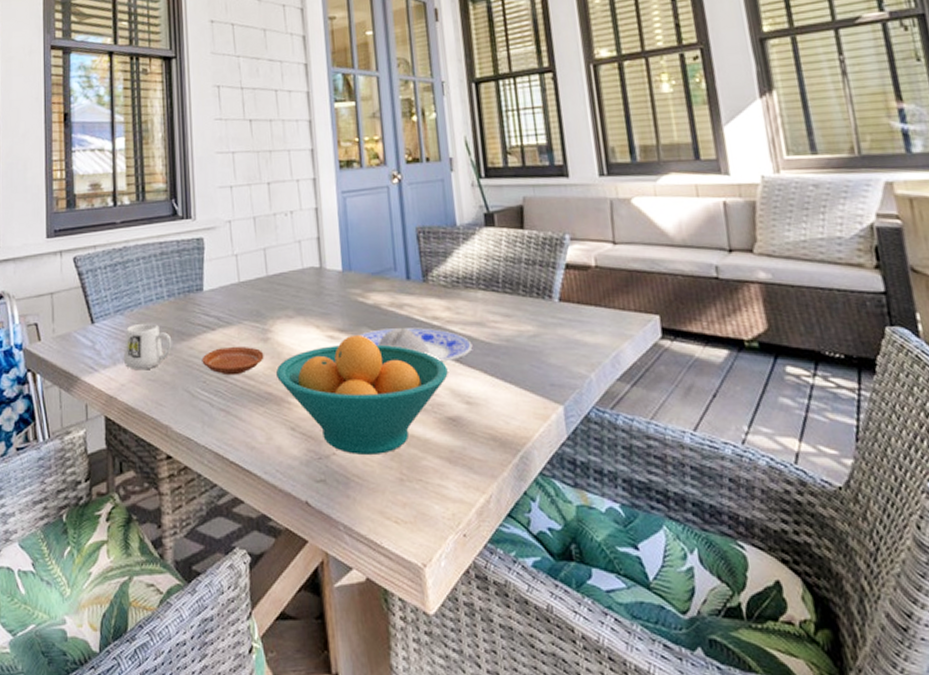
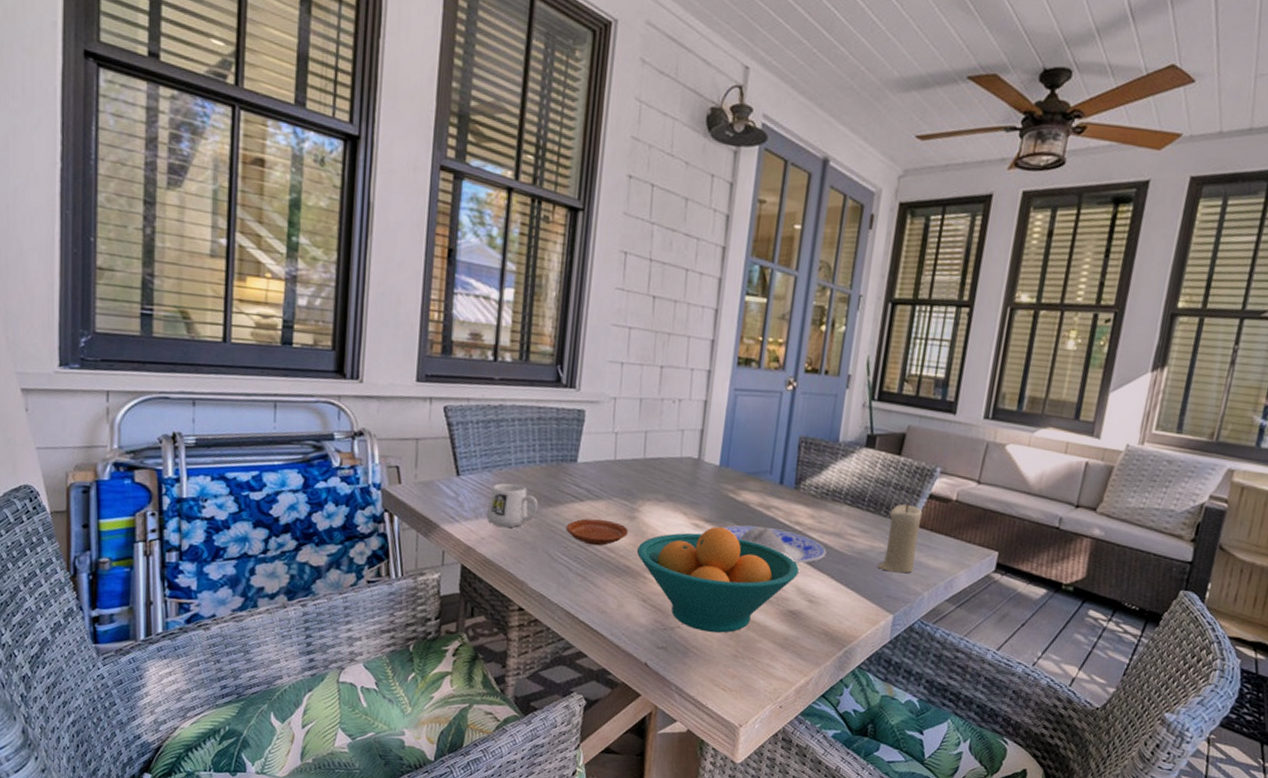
candle: none [528,278,572,356] -> present [877,504,923,574]

